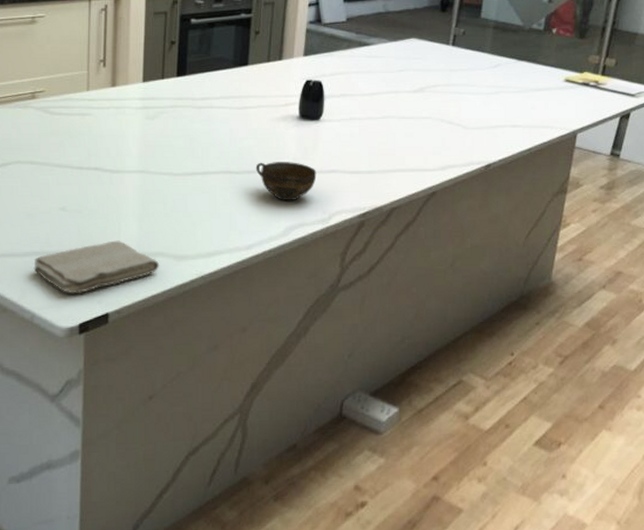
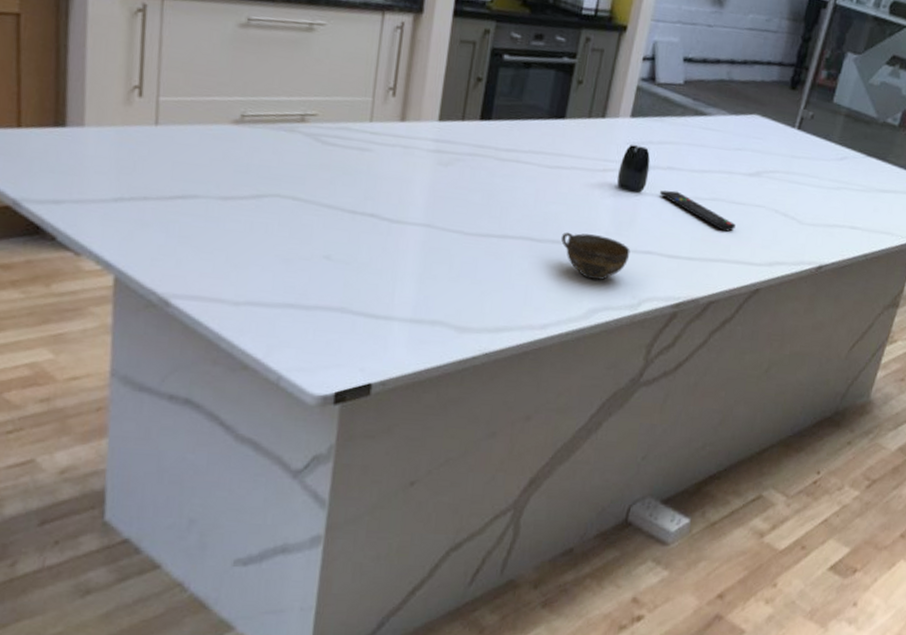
washcloth: present [33,240,160,294] -> none [285,301,438,358]
remote control: none [336,114,407,144] -> present [659,190,736,232]

